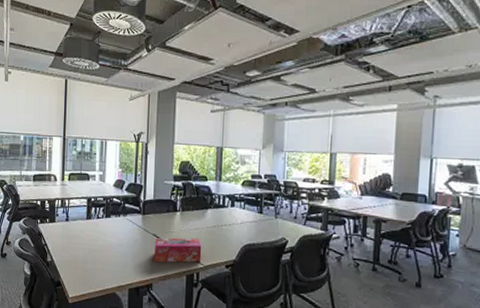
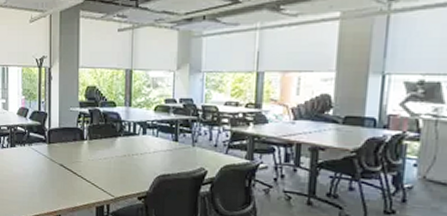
tissue box: present [154,237,202,263] -> none [62,167,112,194]

